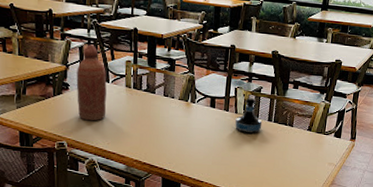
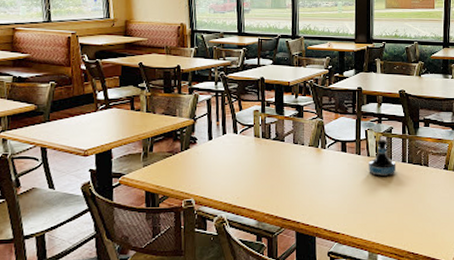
bottle: present [76,44,107,121] -> none [204,96,235,175]

